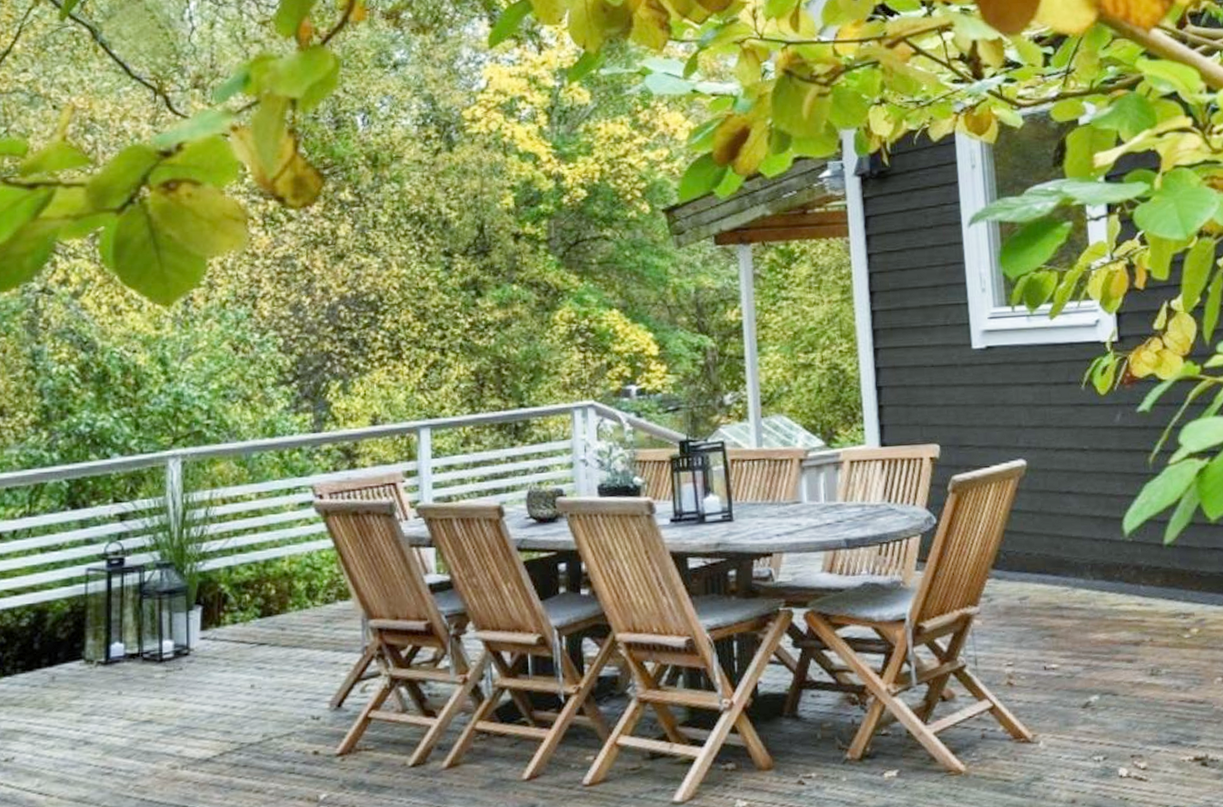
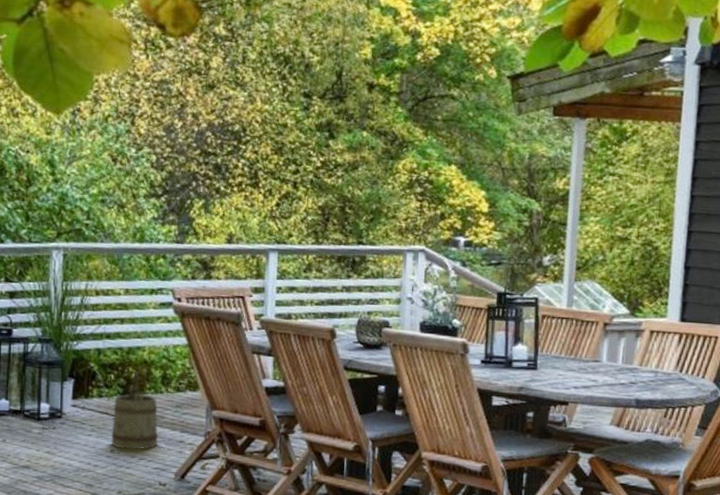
bucket: none [250,587,307,682] -> present [111,372,159,450]

